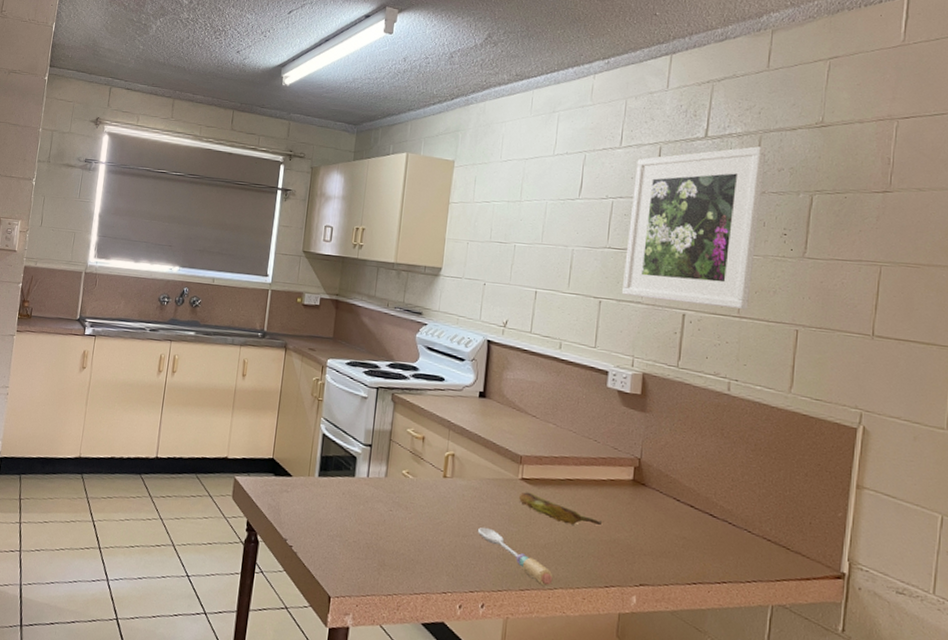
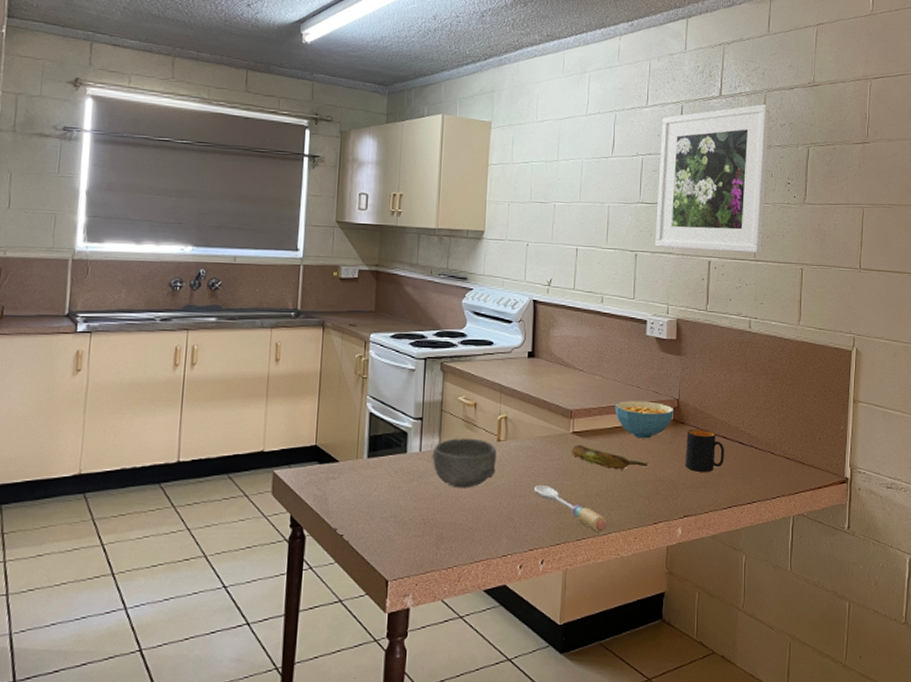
bowl: none [378,468,442,520] -> present [432,438,496,488]
cereal bowl: none [568,453,635,496] -> present [615,401,675,439]
mug: none [644,492,691,542] -> present [685,429,724,472]

